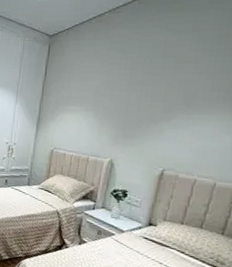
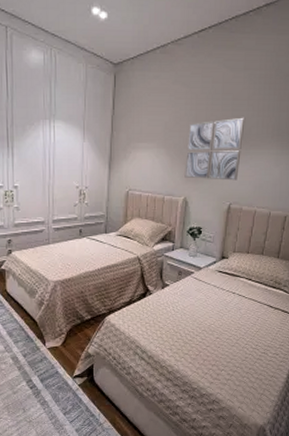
wall art: none [112,80,190,146] -> present [184,117,245,181]

